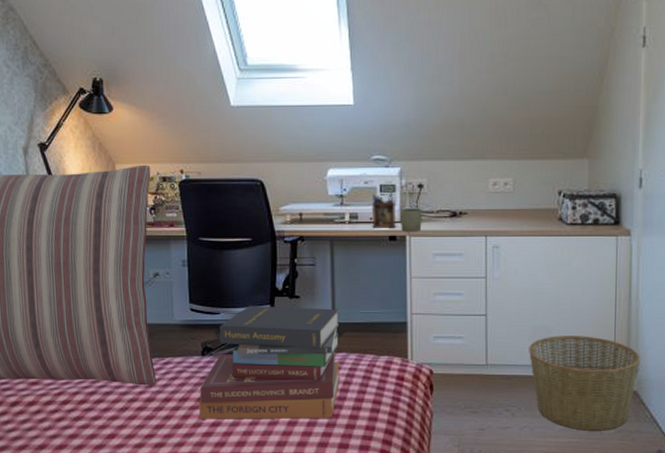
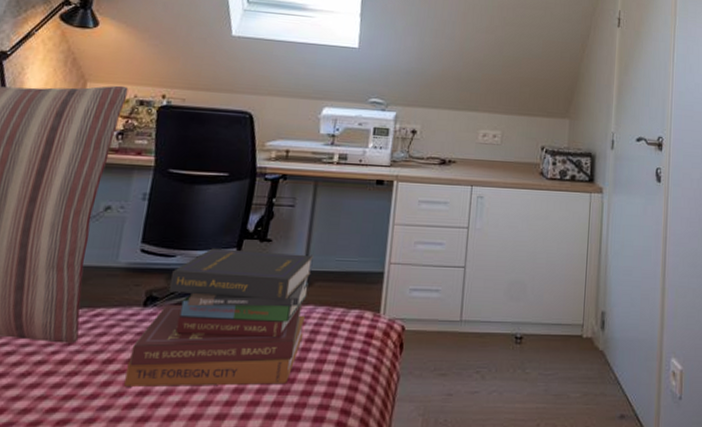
desk organizer: present [371,193,395,228] -> none [361,136,387,172]
mug: present [401,208,422,233] -> none [389,153,412,179]
basket: present [529,336,641,431] -> none [503,290,607,394]

